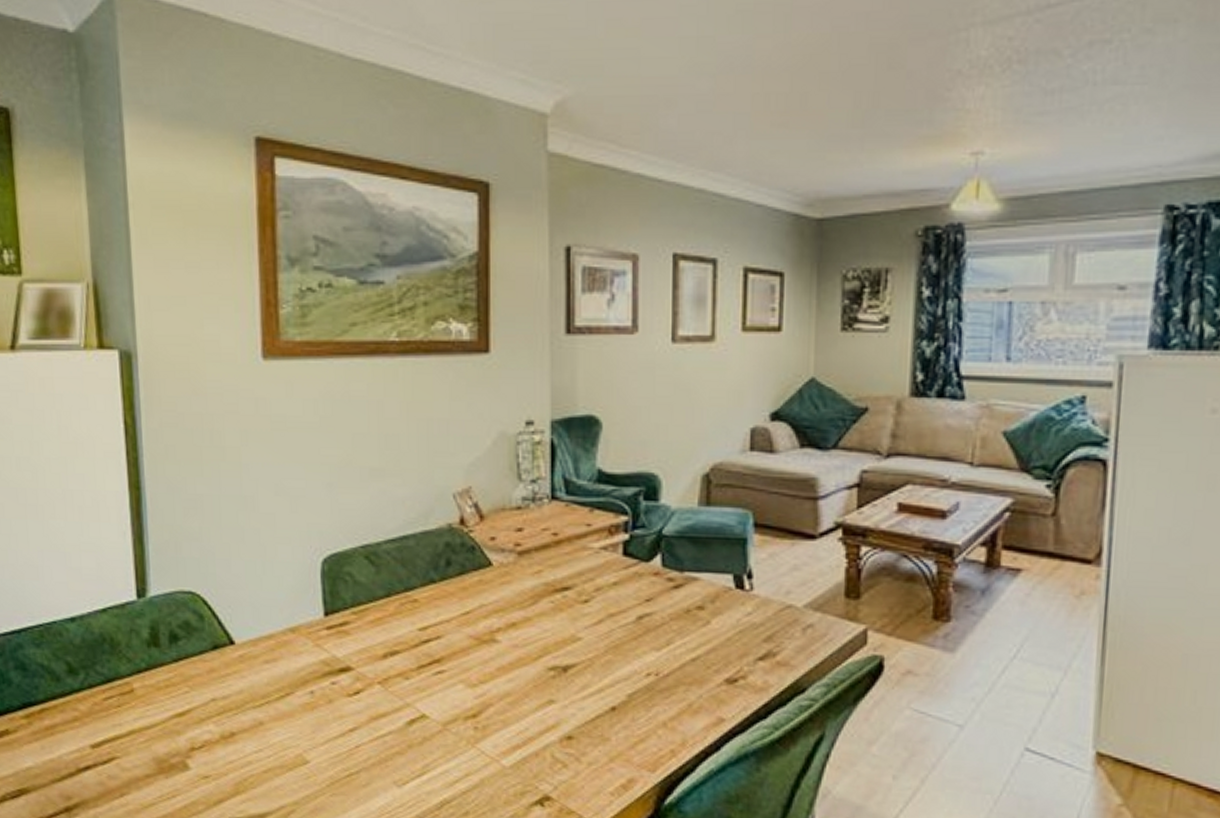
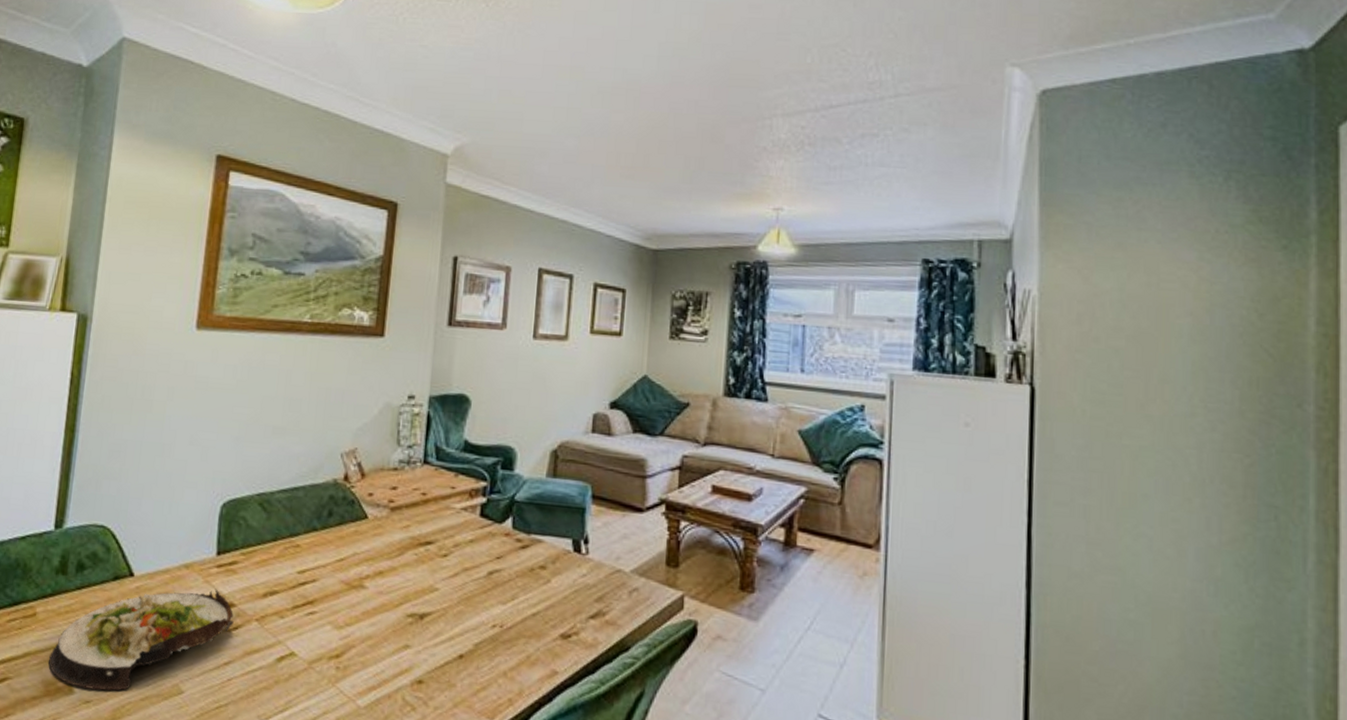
salad plate: none [156,652,354,765] -> present [48,588,234,691]

